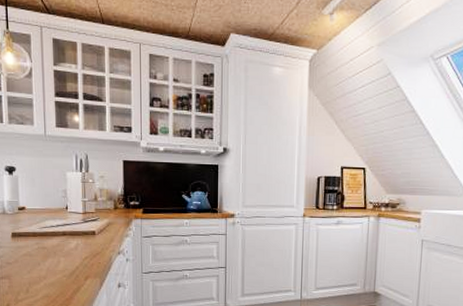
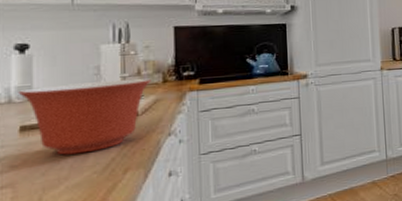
mixing bowl: none [9,203,105,260] -> present [18,78,151,155]

